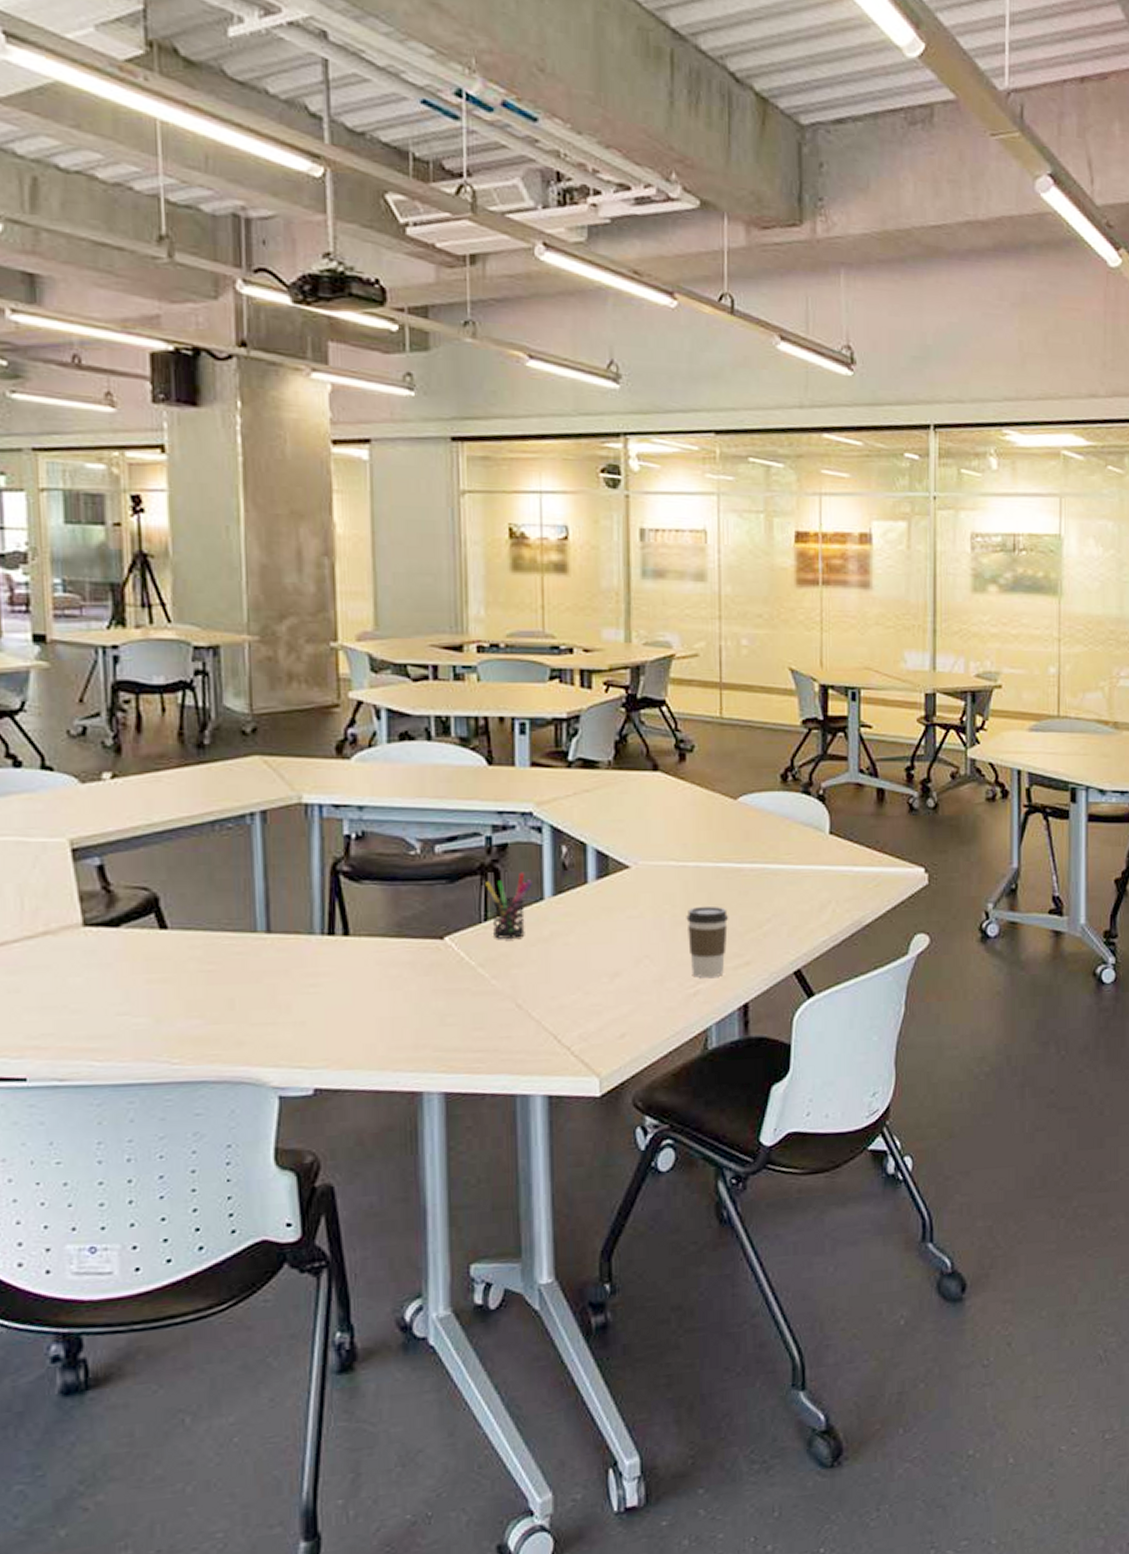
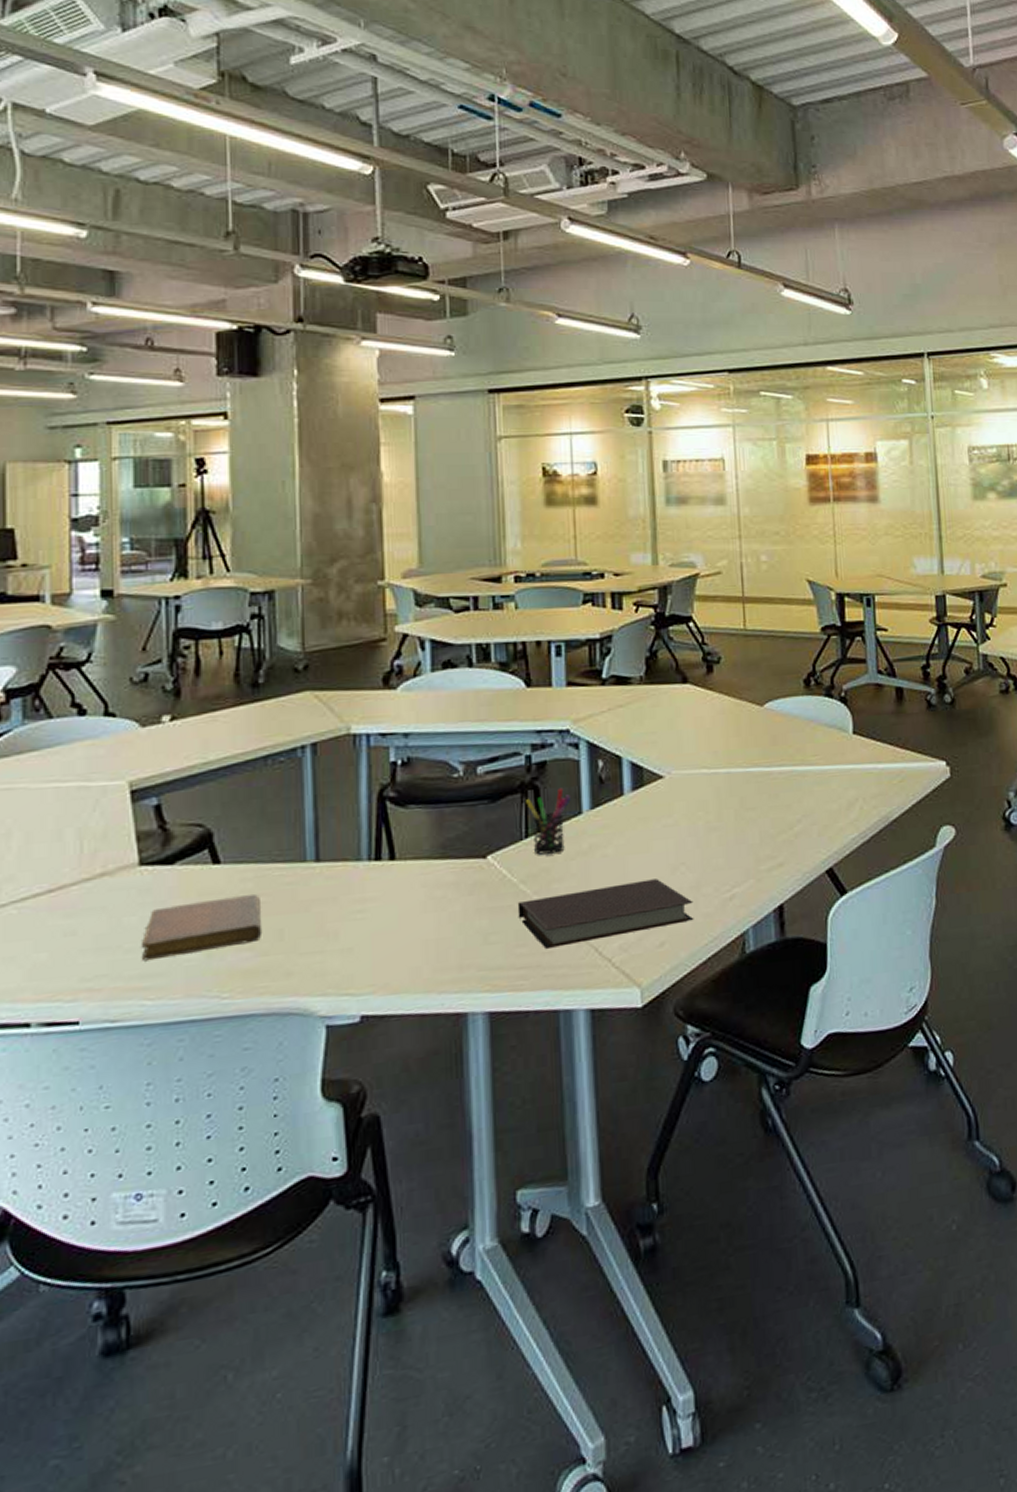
notebook: none [87,962,213,1023] -> present [141,894,263,961]
notebook: none [475,970,657,1033] -> present [517,879,694,948]
coffee cup: present [686,905,729,978] -> none [719,810,761,882]

